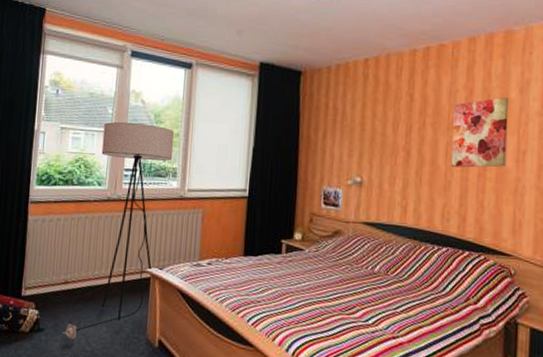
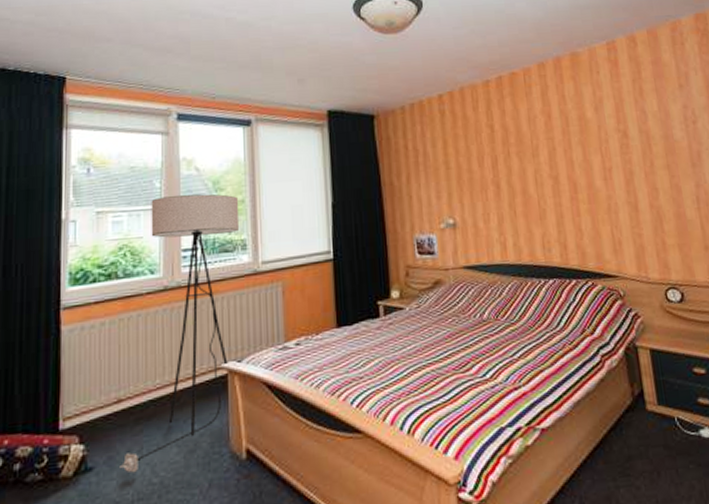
wall art: present [451,97,509,168] -> none [535,118,595,194]

